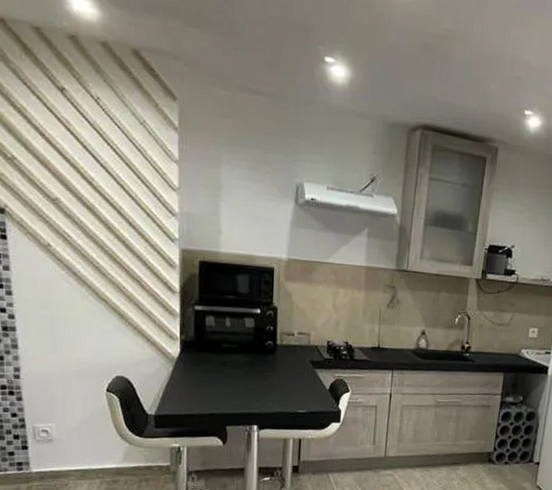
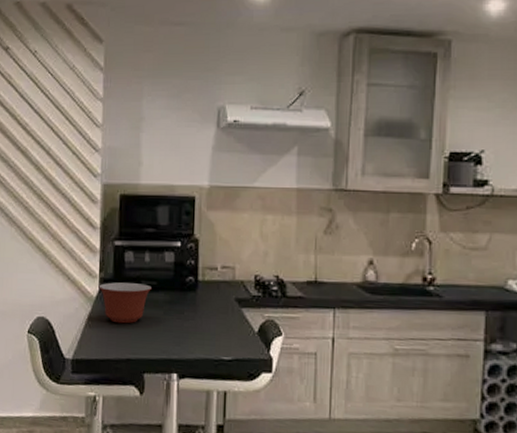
mixing bowl: none [180,344,232,383] -> present [98,282,151,324]

